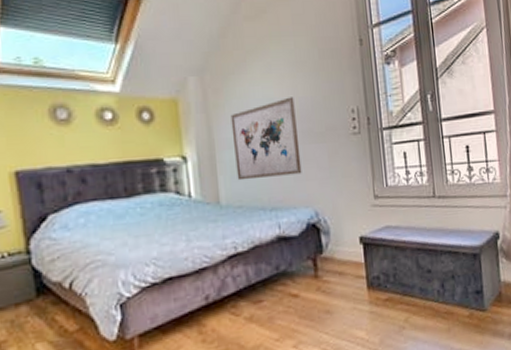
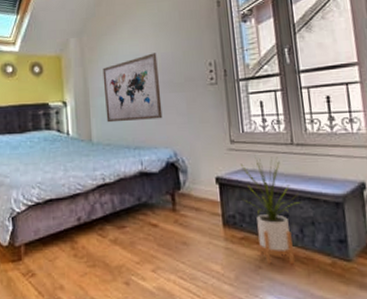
house plant: none [385,211,444,323] -> present [241,157,303,265]

